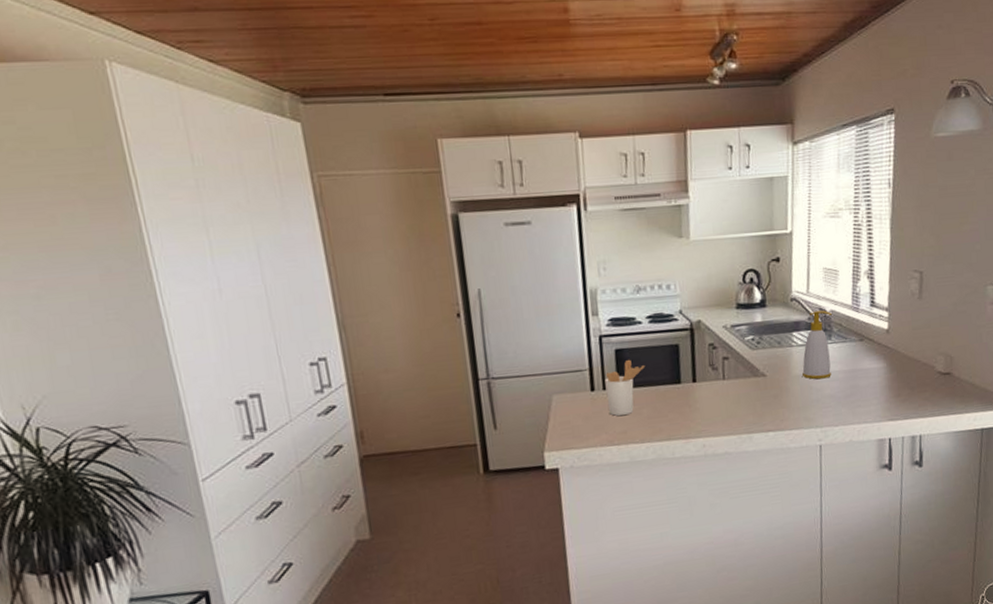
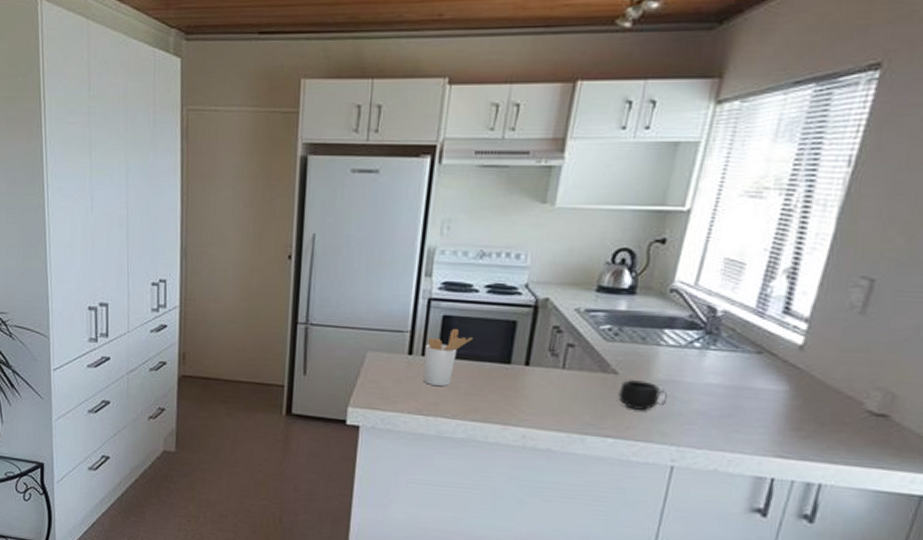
mug: none [770,377,807,404] -> present [618,378,668,410]
soap bottle: present [802,310,832,380] -> none [667,307,724,391]

